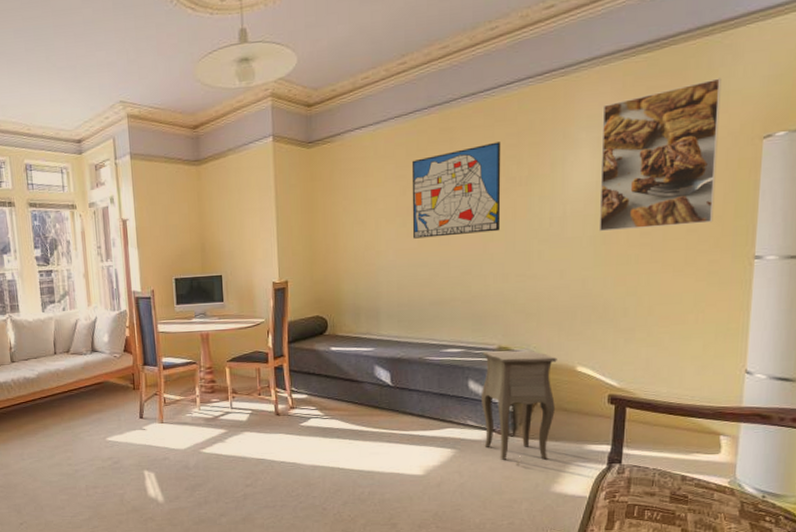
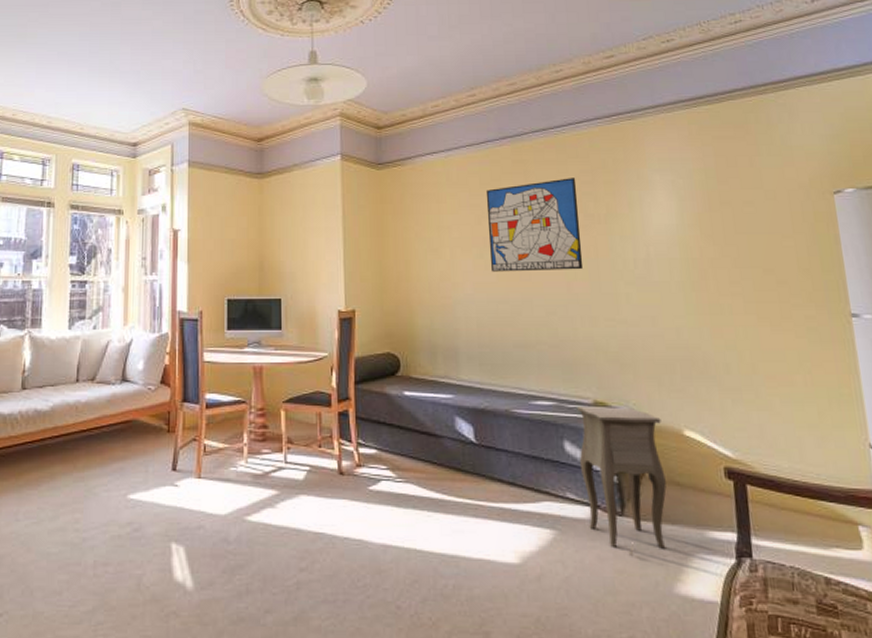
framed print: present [598,78,722,232] -> none [672,133,801,278]

